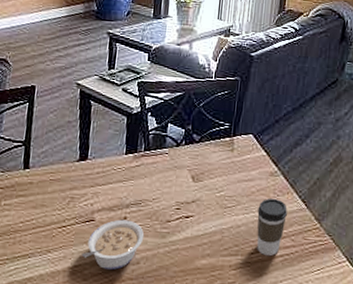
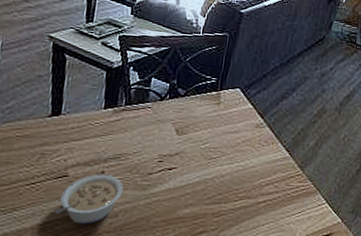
coffee cup: present [257,199,287,255] -> none [240,149,272,202]

